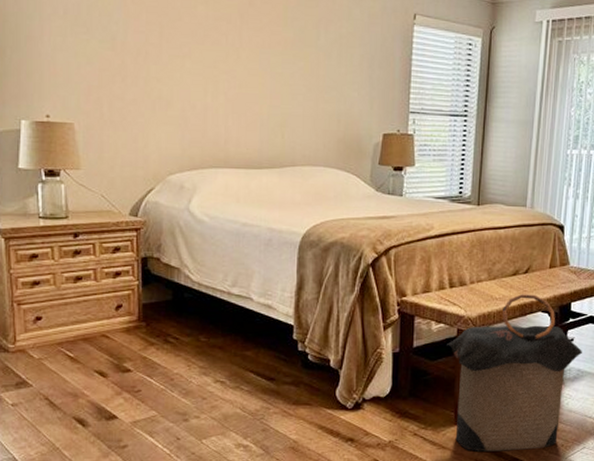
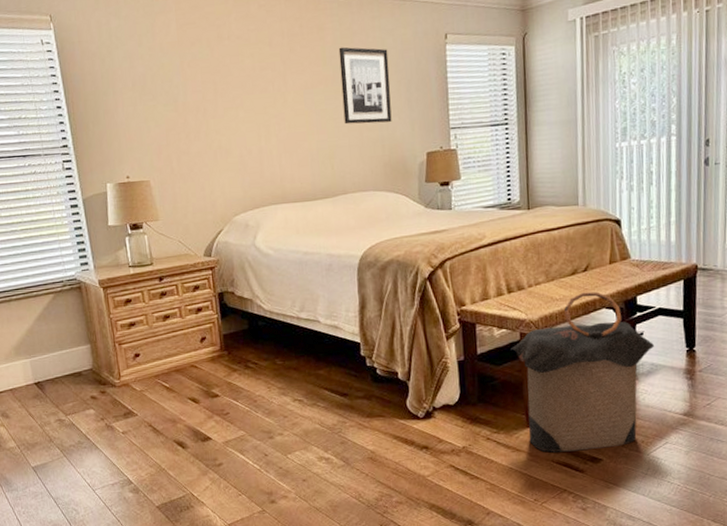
wall art: none [300,9,354,98] -> present [338,47,392,125]

